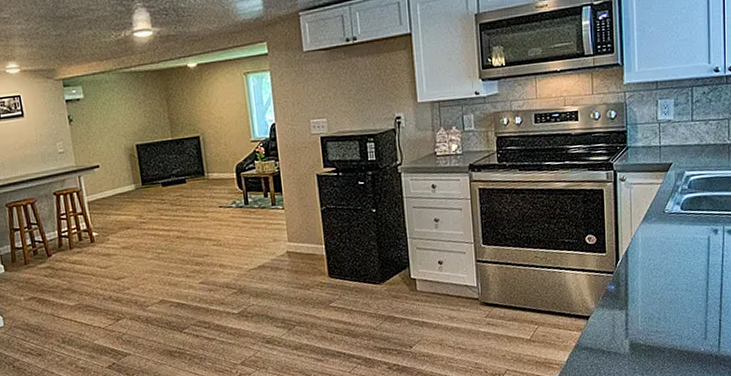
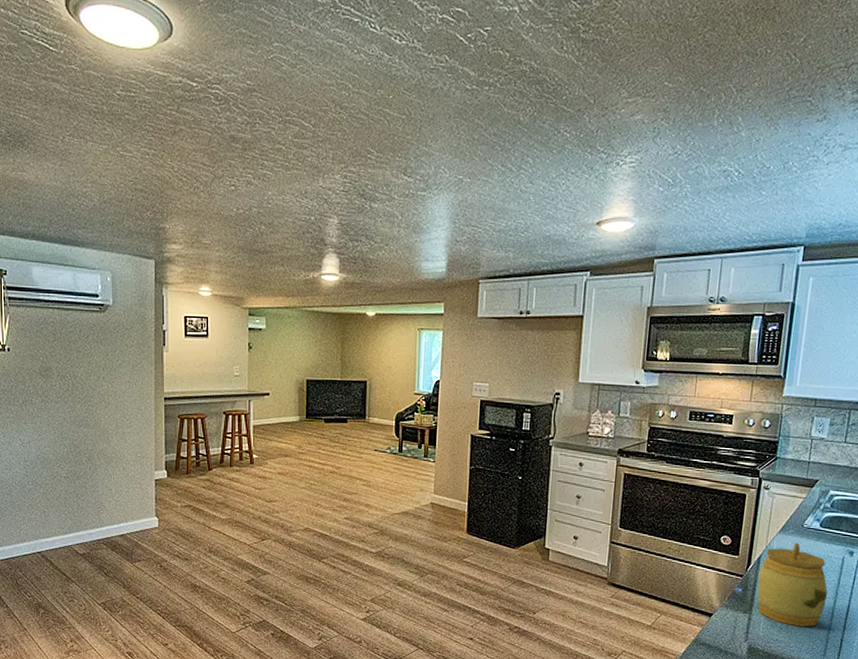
jar: none [628,229,699,314] -> present [757,542,828,627]

